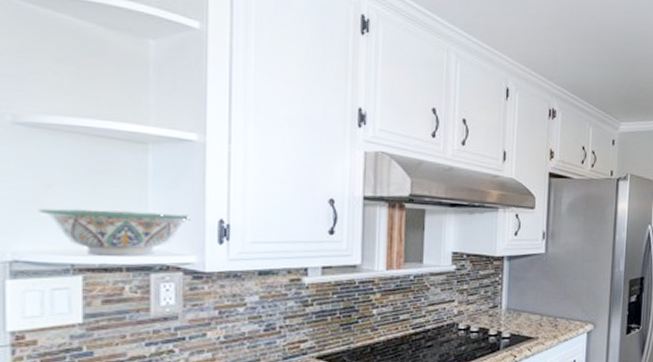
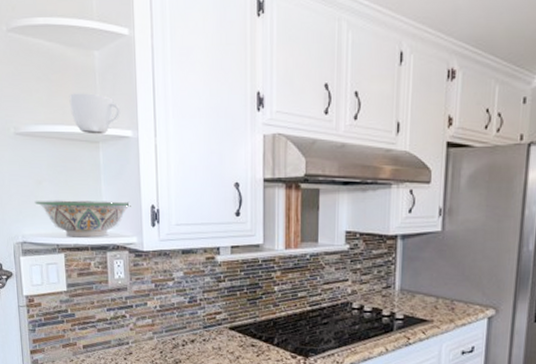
cup: none [106,83,183,135] -> present [69,93,121,135]

